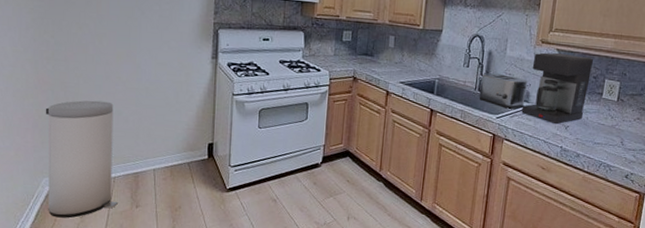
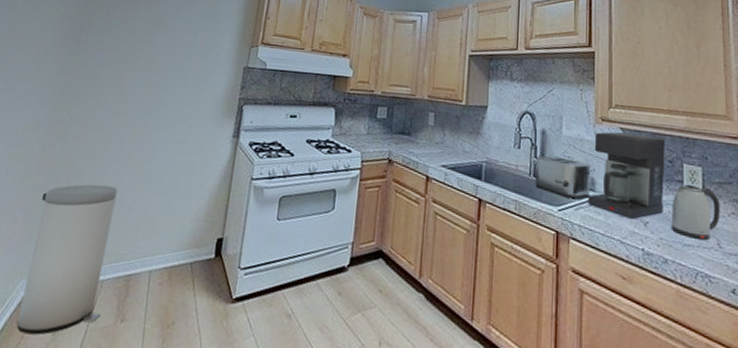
kettle: none [586,96,630,139] -> present [670,184,720,240]

